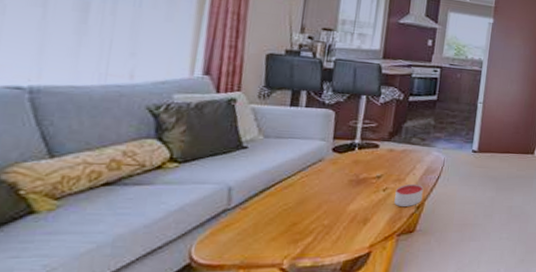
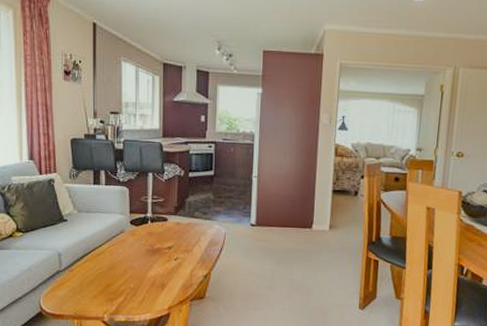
candle: present [394,183,424,206] -> none [185,254,209,275]

